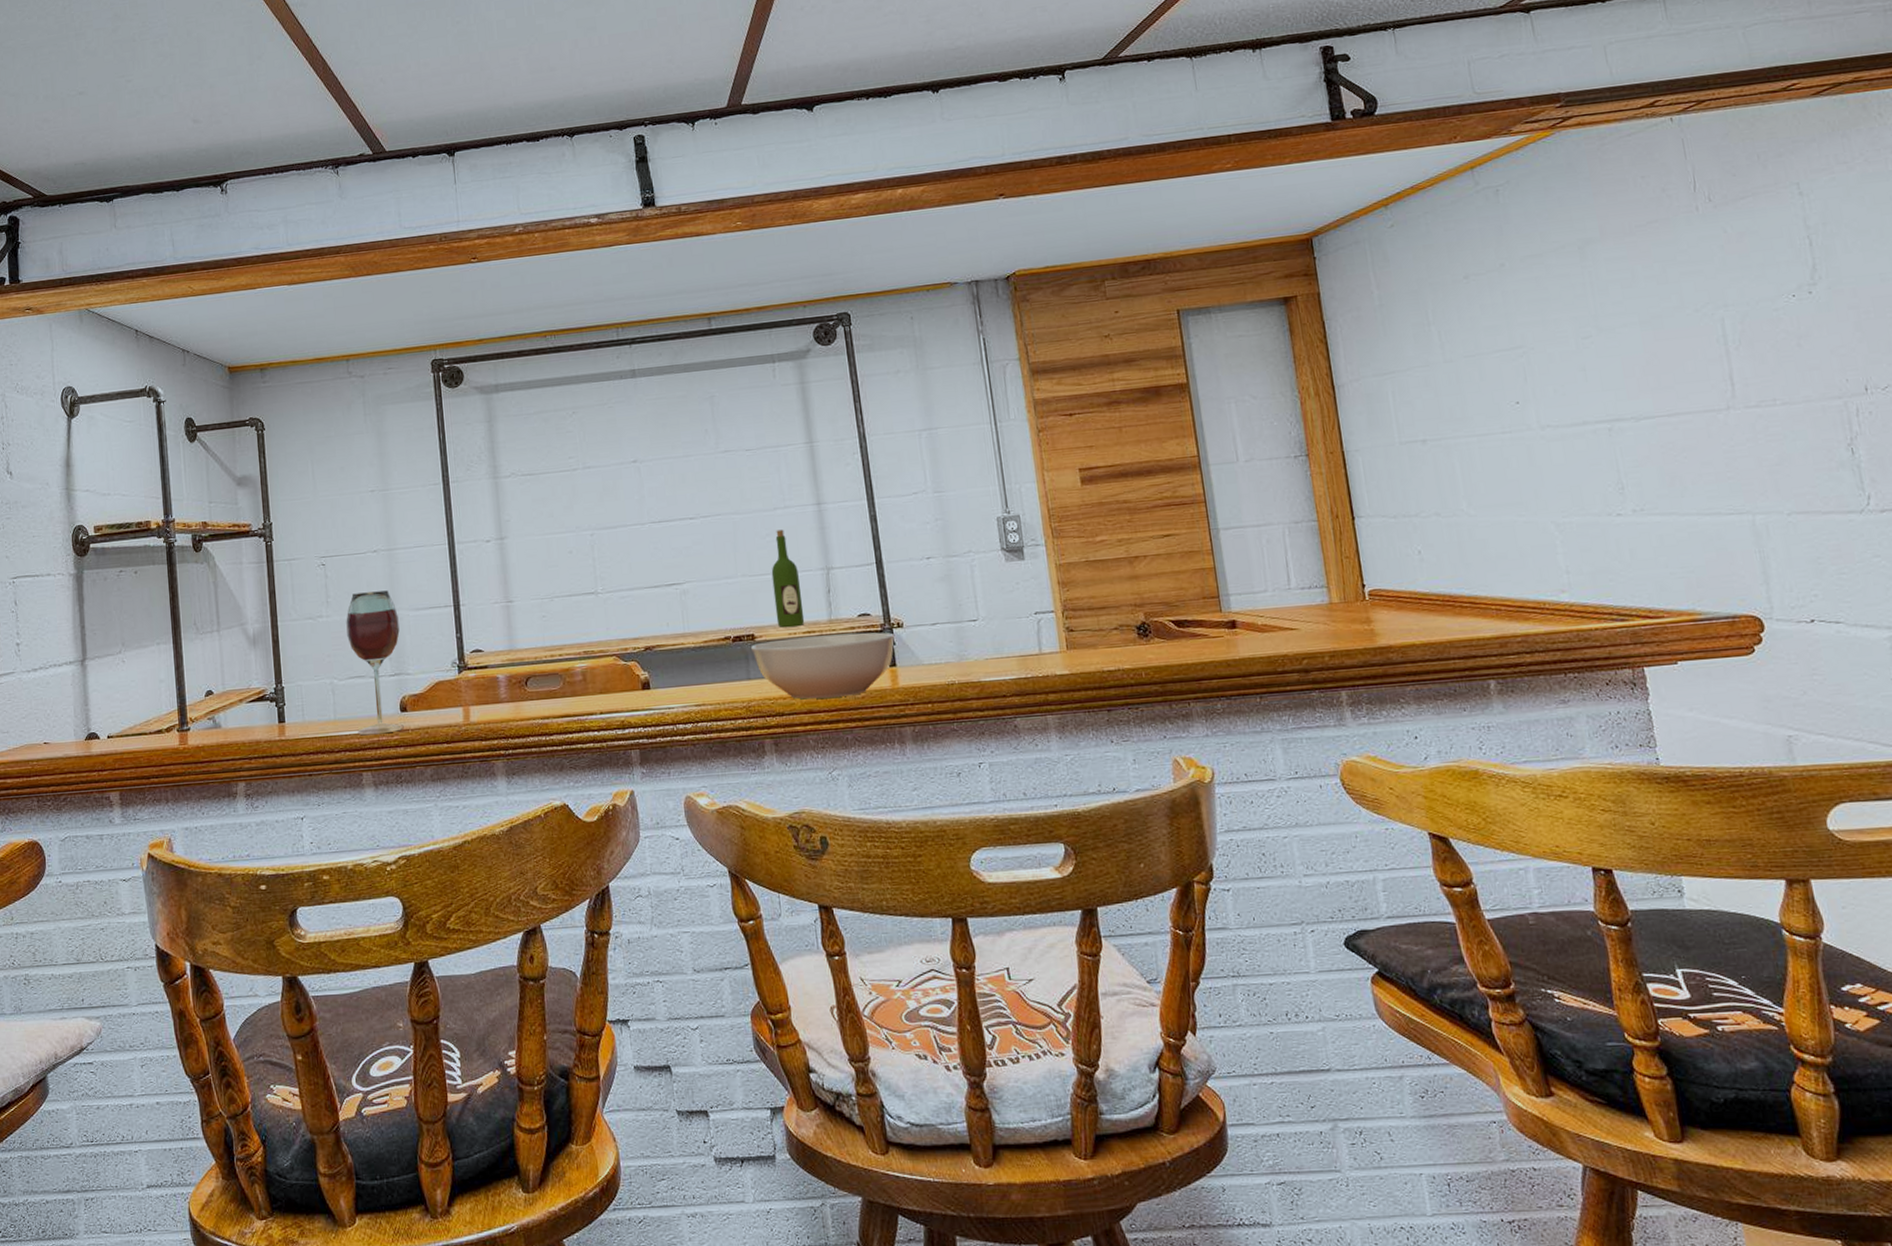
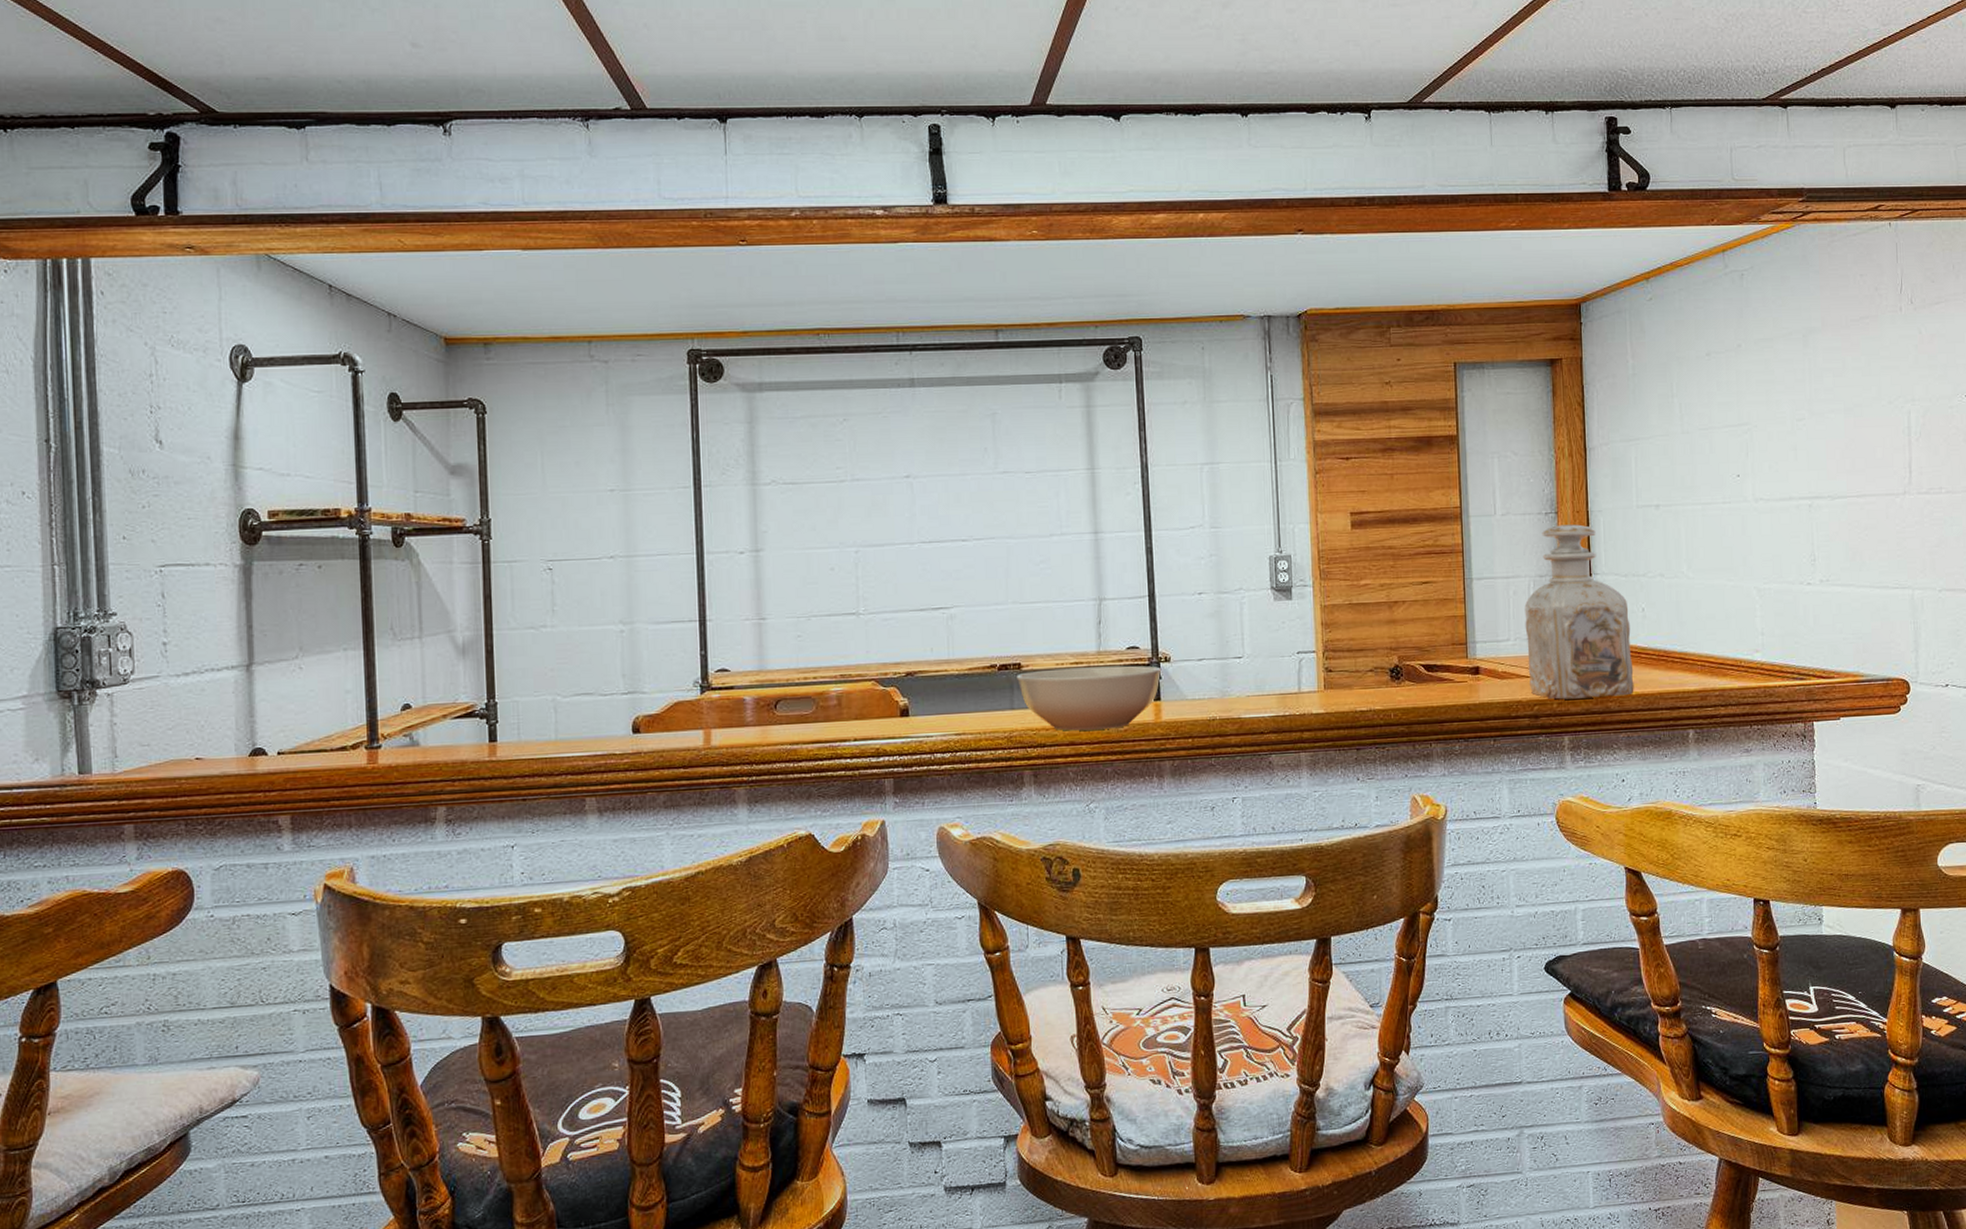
wineglass: present [346,590,403,735] -> none [574,601,636,758]
wine bottle: present [771,529,805,627] -> none [1043,557,1073,657]
decorative bottle: none [1280,466,1418,652] -> present [1524,524,1634,700]

